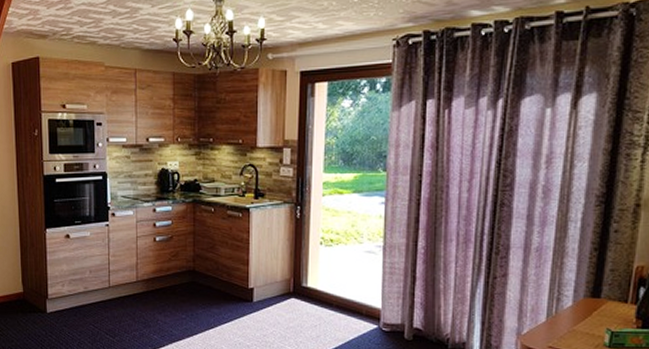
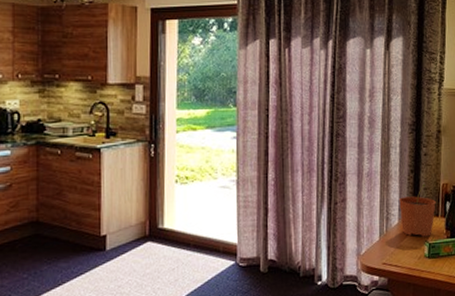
plant pot: none [575,264,625,324] -> present [399,183,436,237]

